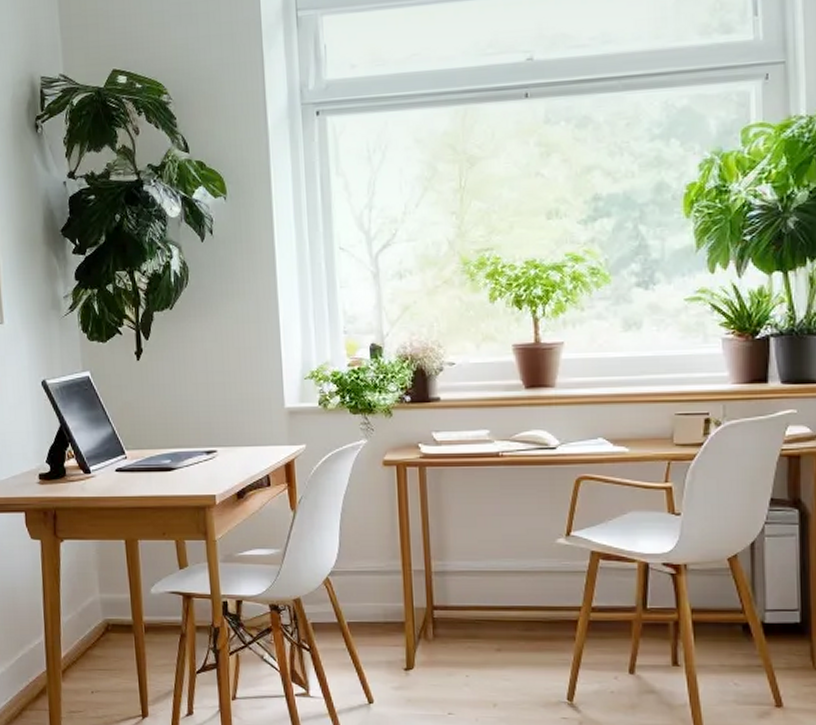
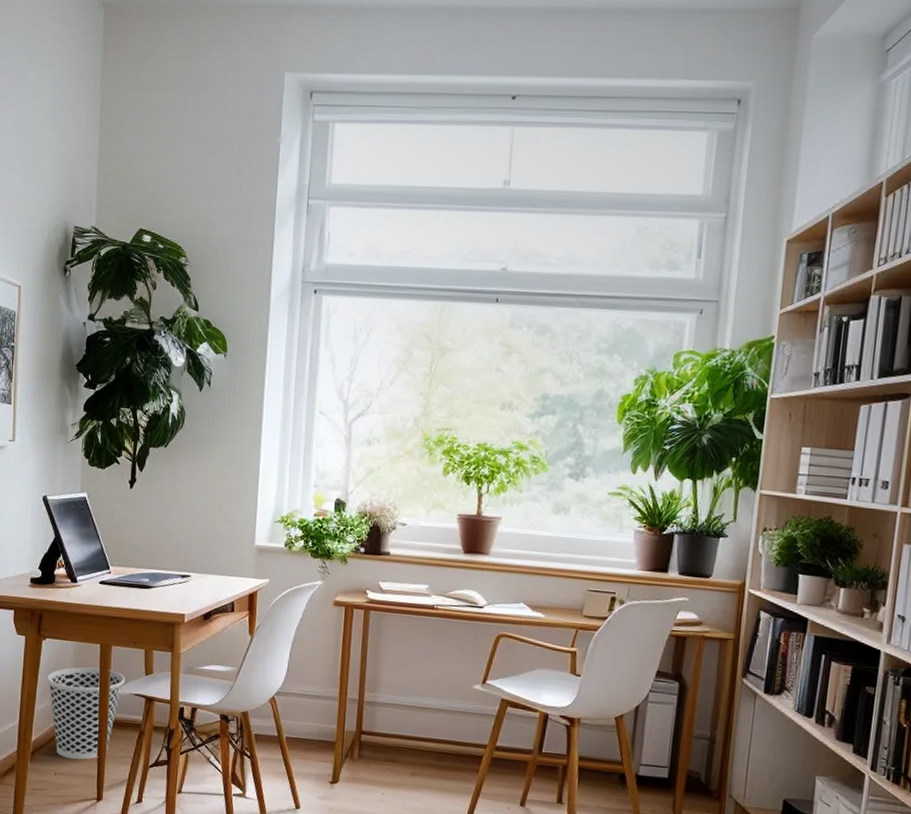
wastebasket: none [71,567,157,674] -> present [48,667,125,760]

